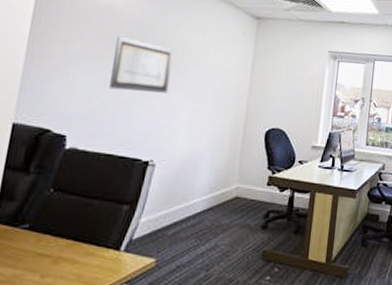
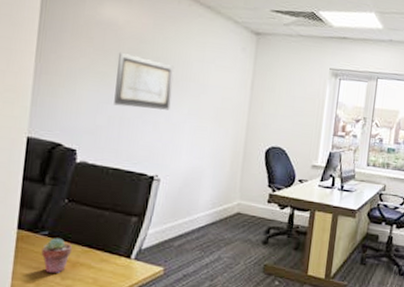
potted succulent: none [19,231,56,271] -> present [41,238,73,273]

